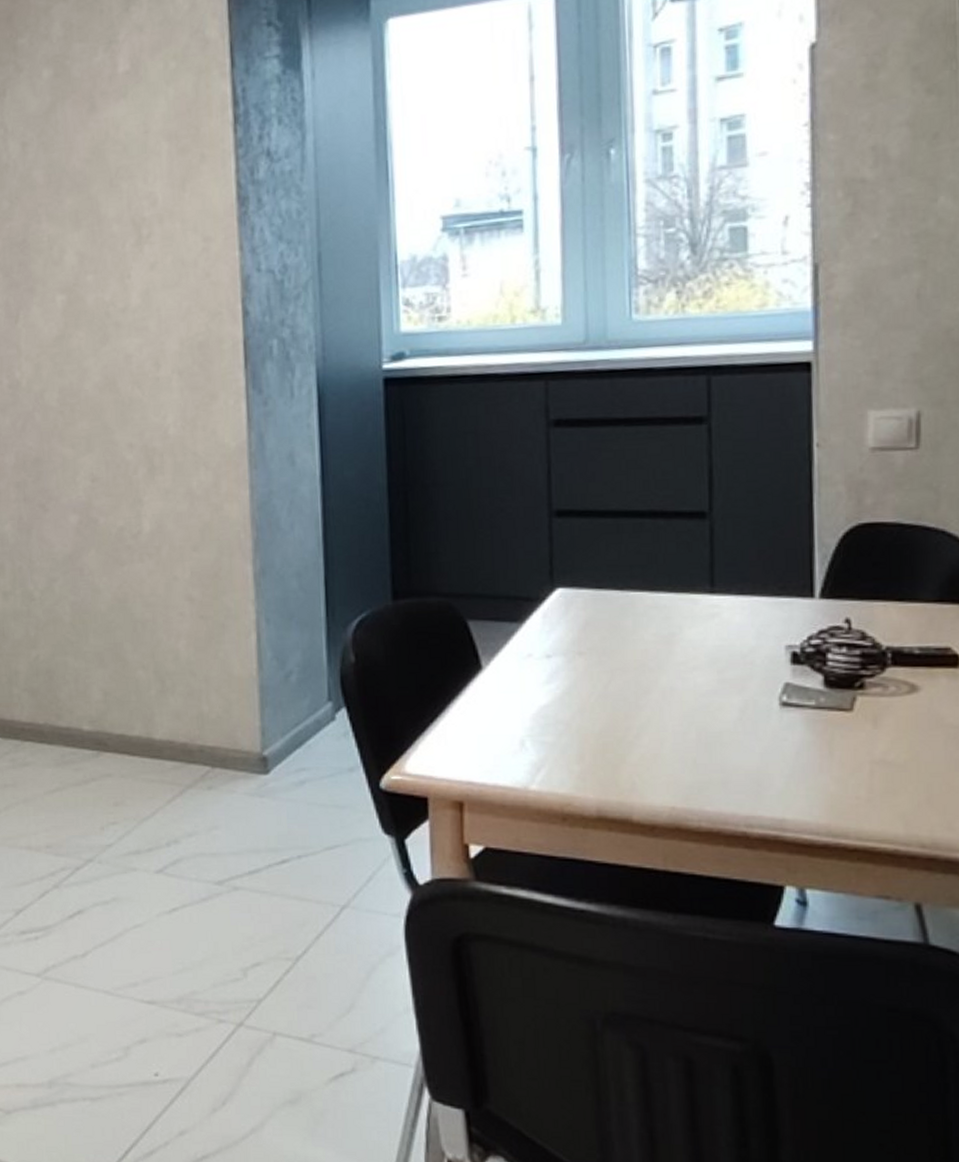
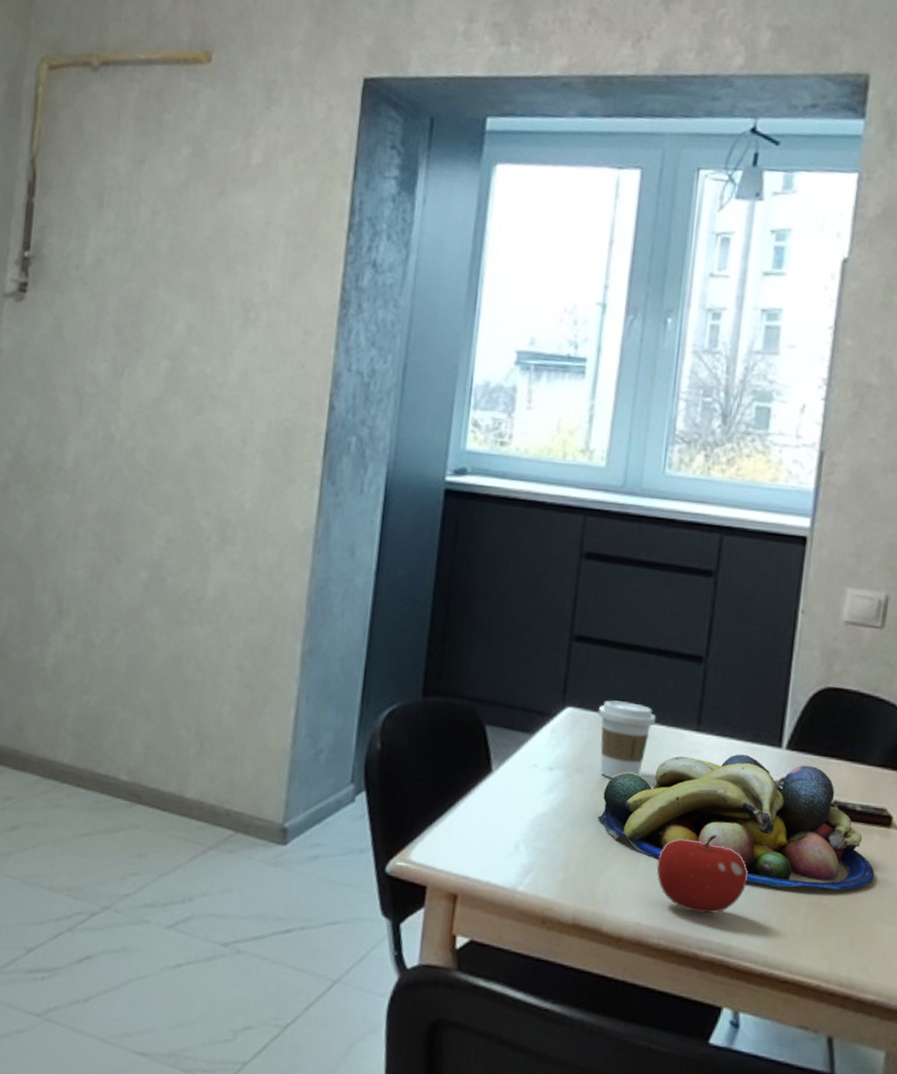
coffee cup: none [593,573,662,657] -> present [598,700,657,779]
fruit bowl: none [609,611,947,749] -> present [597,754,875,891]
fruit: none [685,701,795,788] -> present [656,834,748,914]

